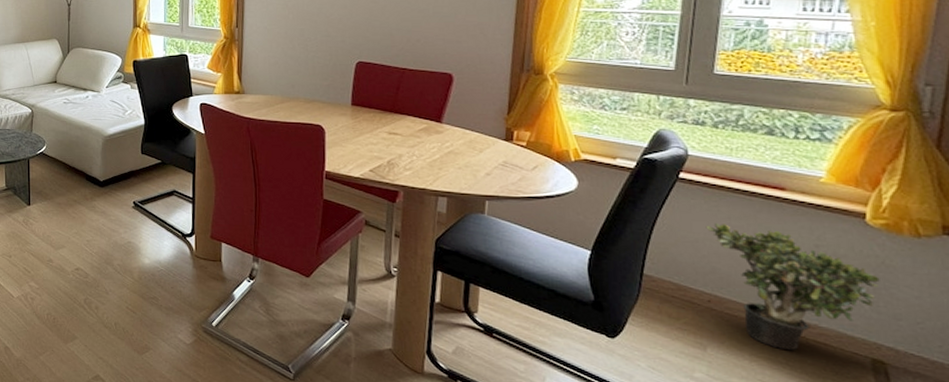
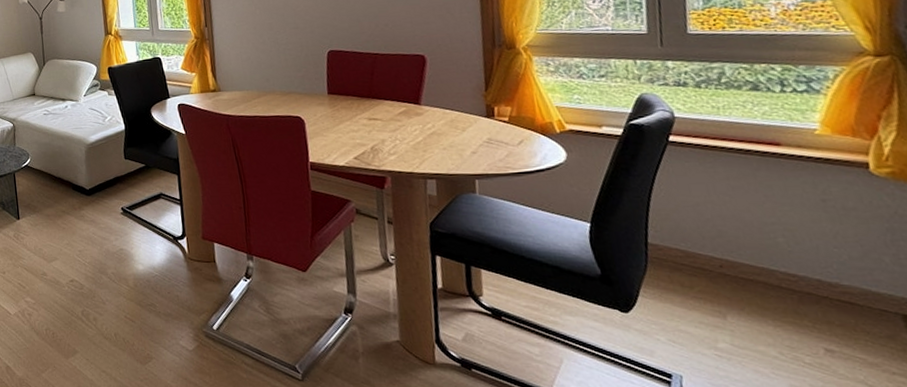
potted plant: present [705,222,880,351] -> none [704,184,896,313]

